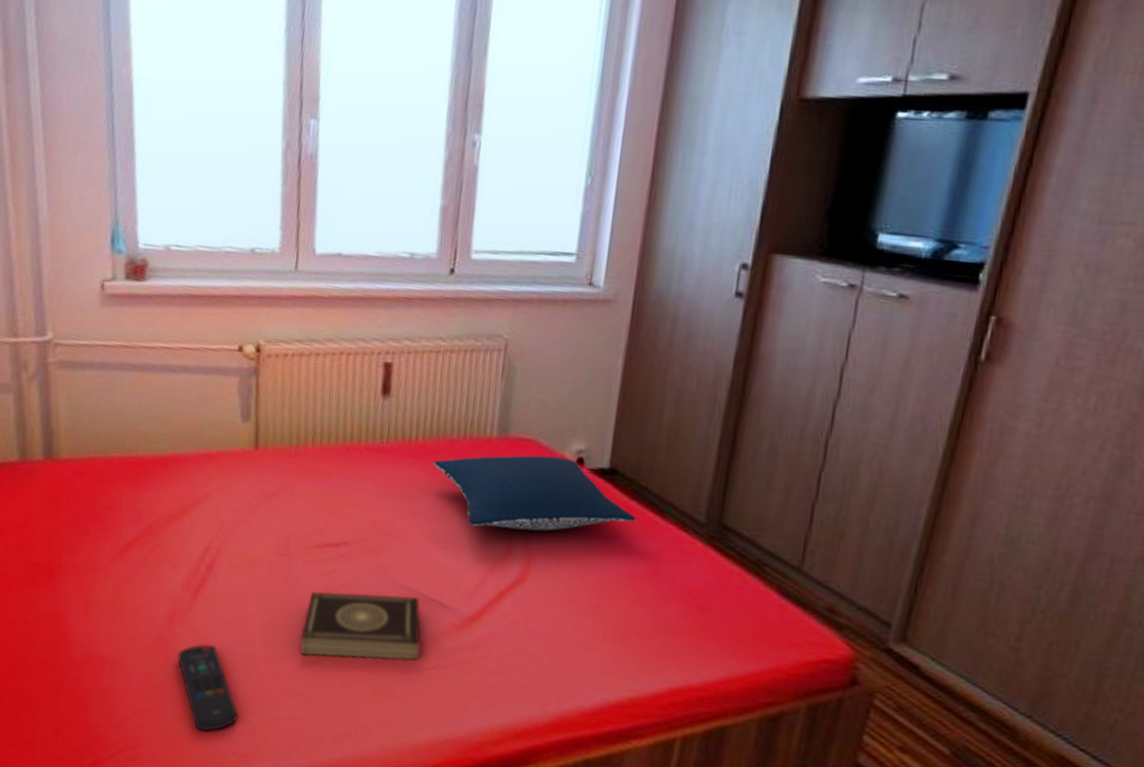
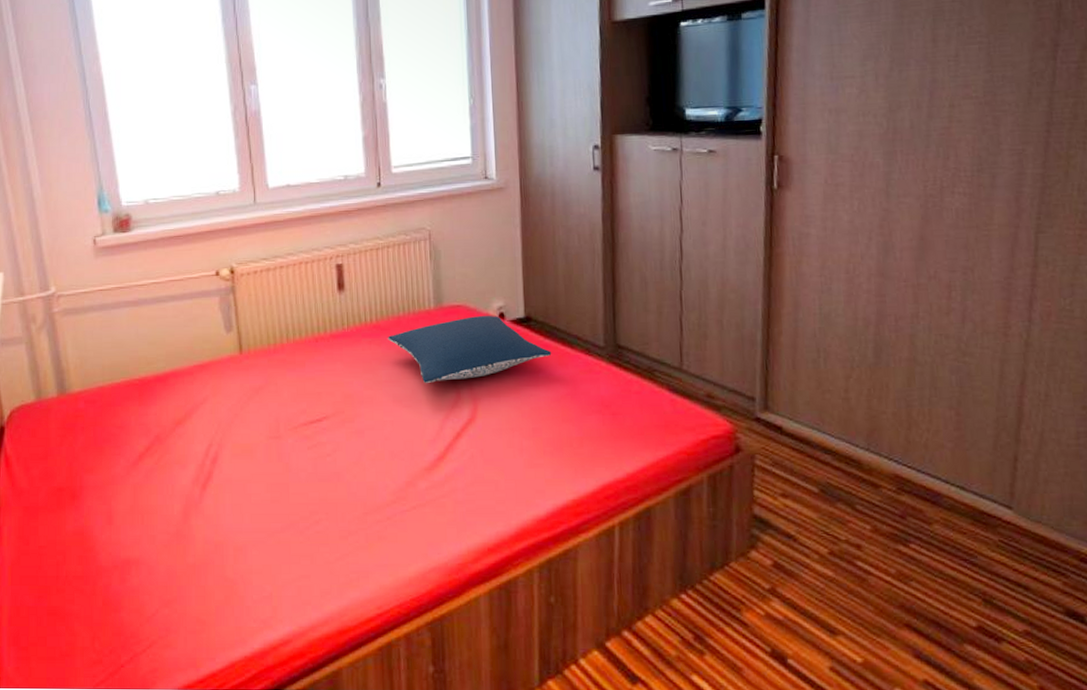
remote control: present [177,643,239,731] -> none [194,528,255,607]
book: present [299,591,421,661] -> none [299,451,401,521]

